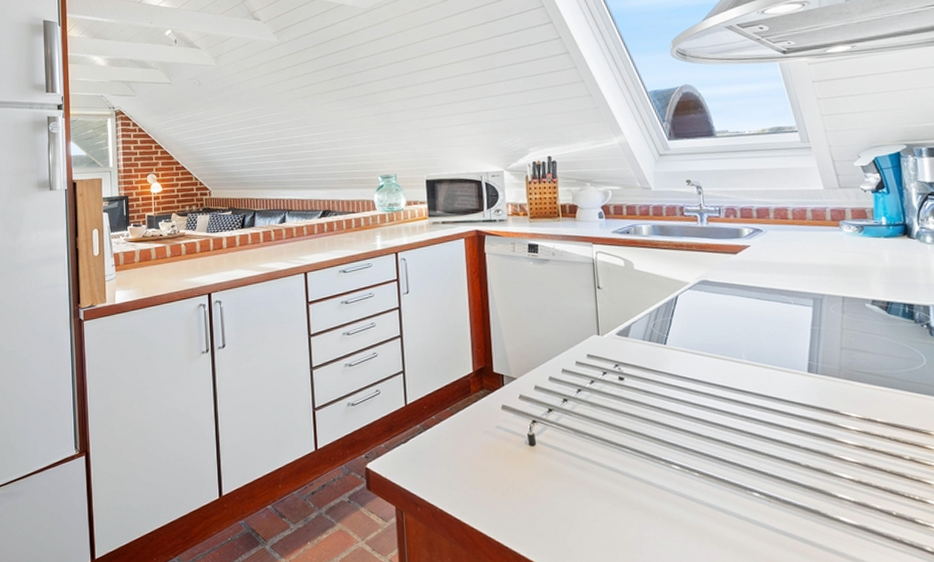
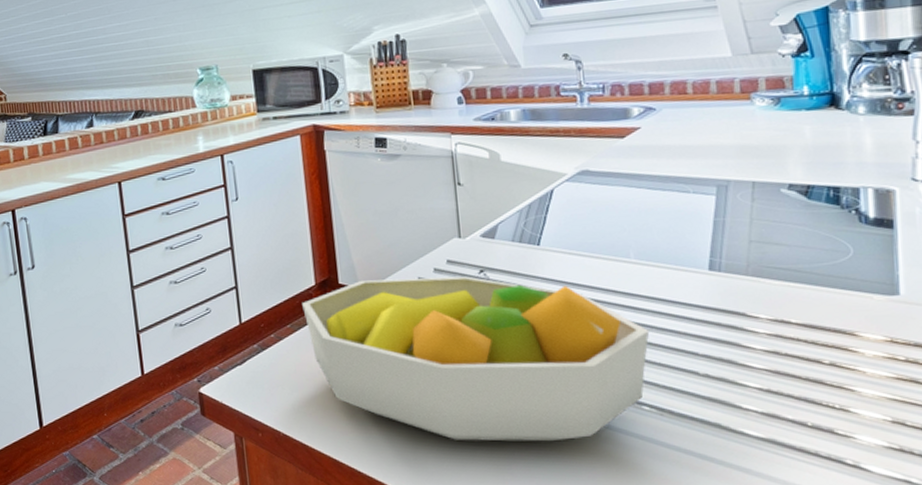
fruit bowl: none [461,369,759,523] -> present [302,276,650,442]

